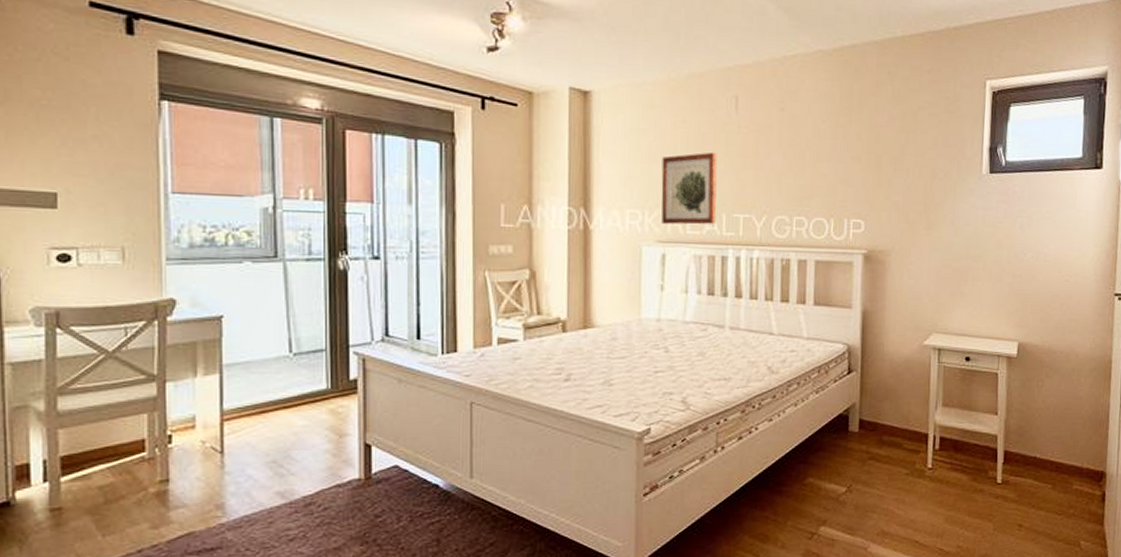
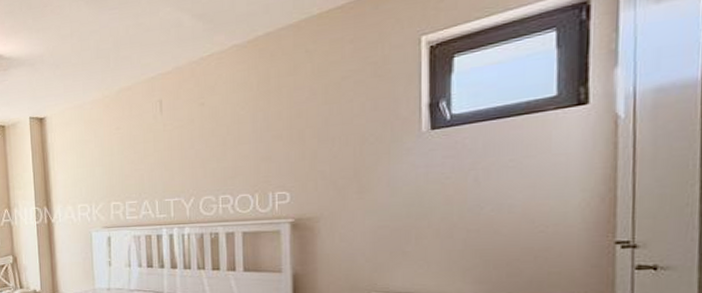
wall art: present [661,152,717,225] -> none [102,150,151,213]

